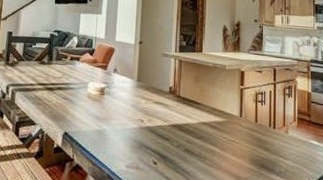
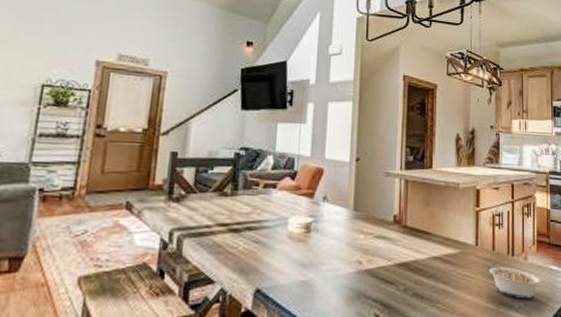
legume: none [252,130,302,167] -> present [489,261,542,299]

